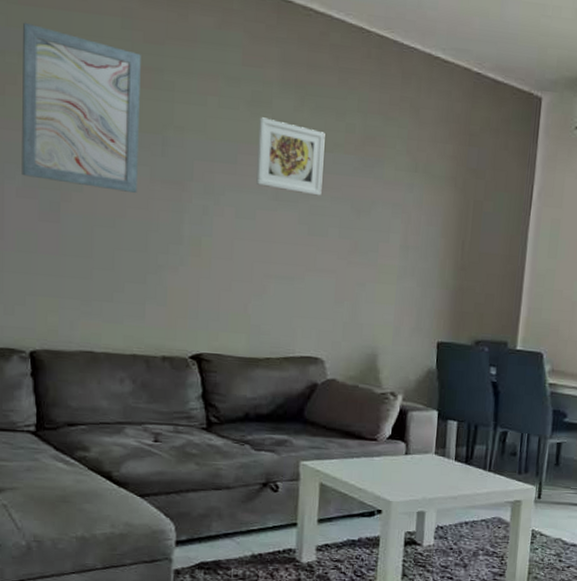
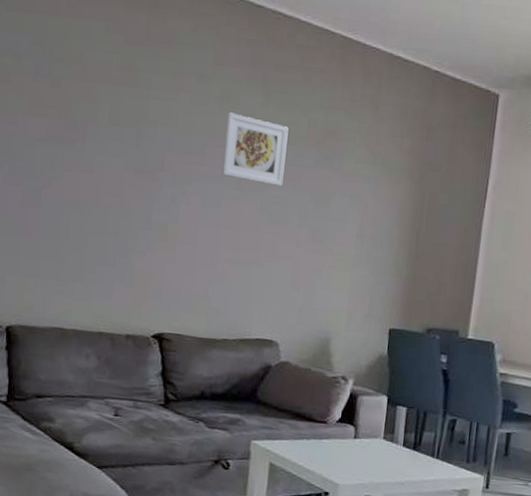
wall art: present [22,22,141,193] -> none [9,27,122,181]

